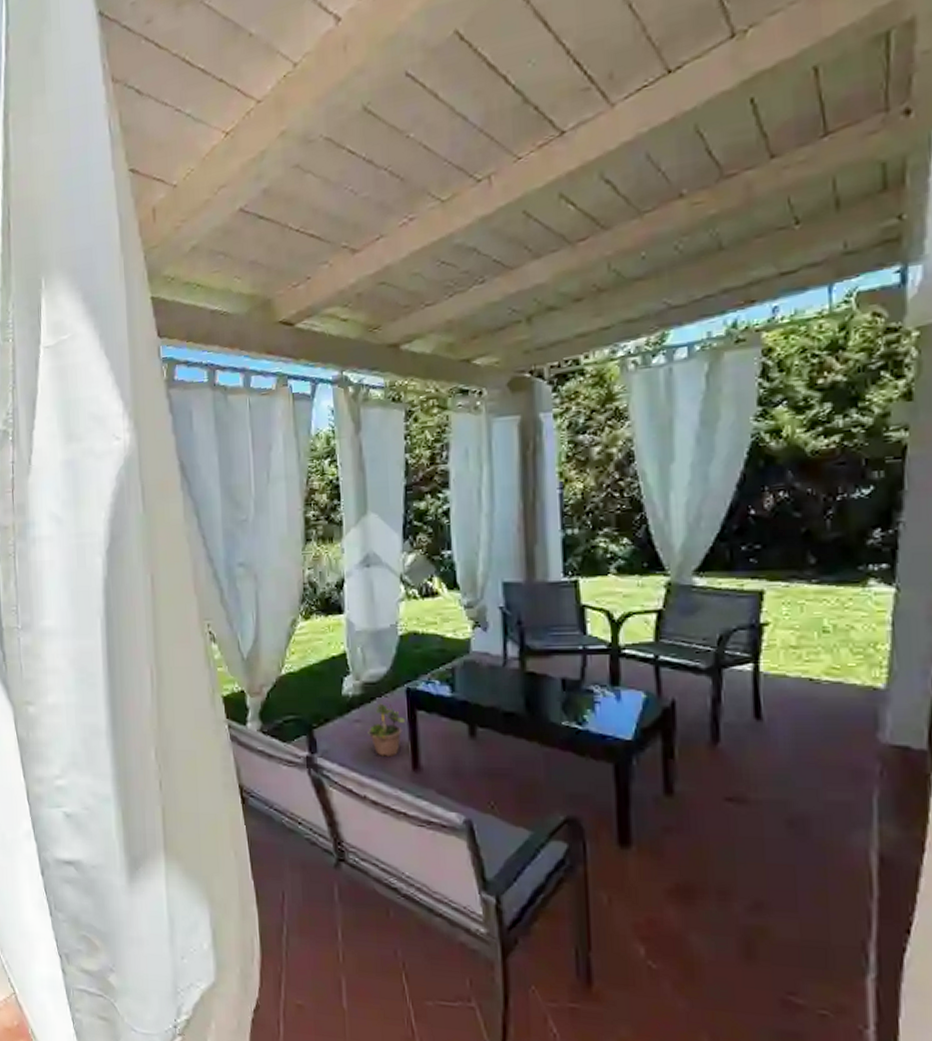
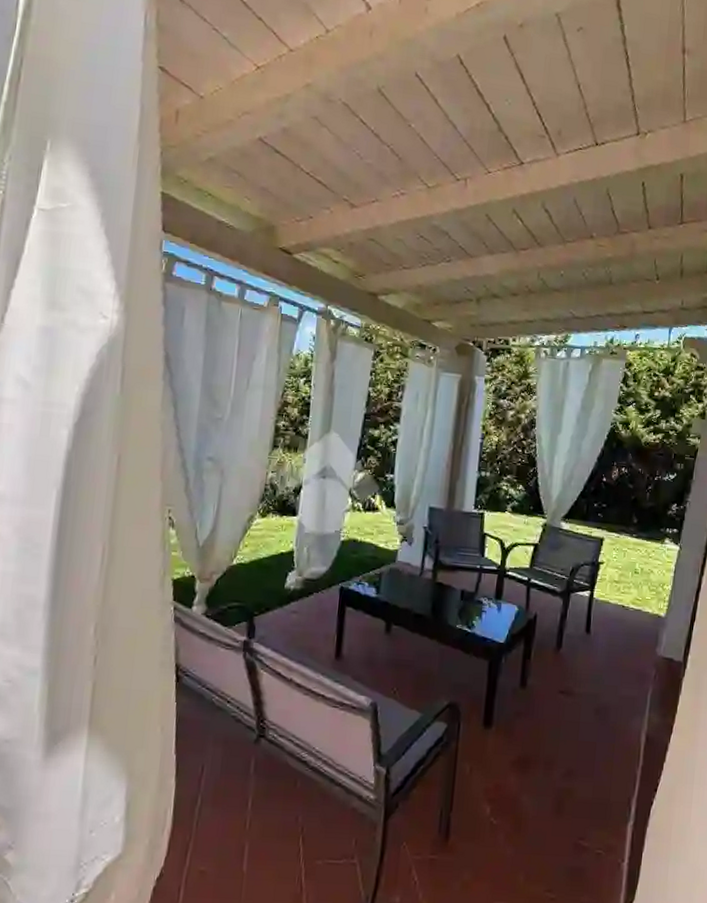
potted plant: present [368,700,405,757] -> none [302,596,335,646]

